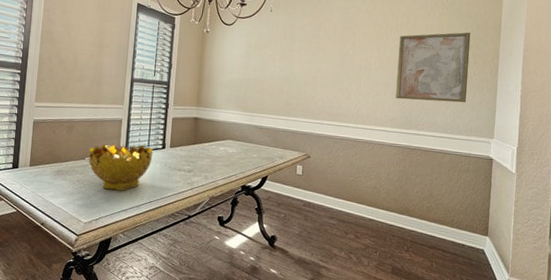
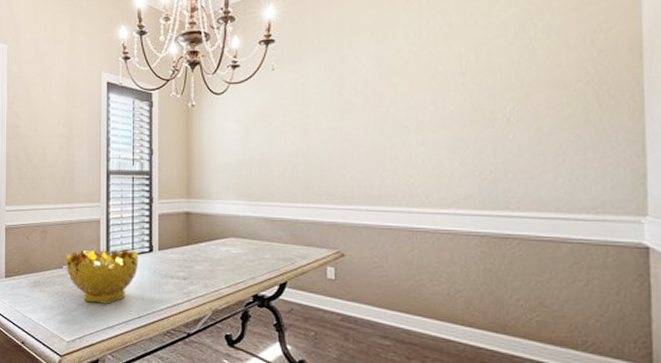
wall art: present [396,32,471,103] -> none [466,60,591,169]

